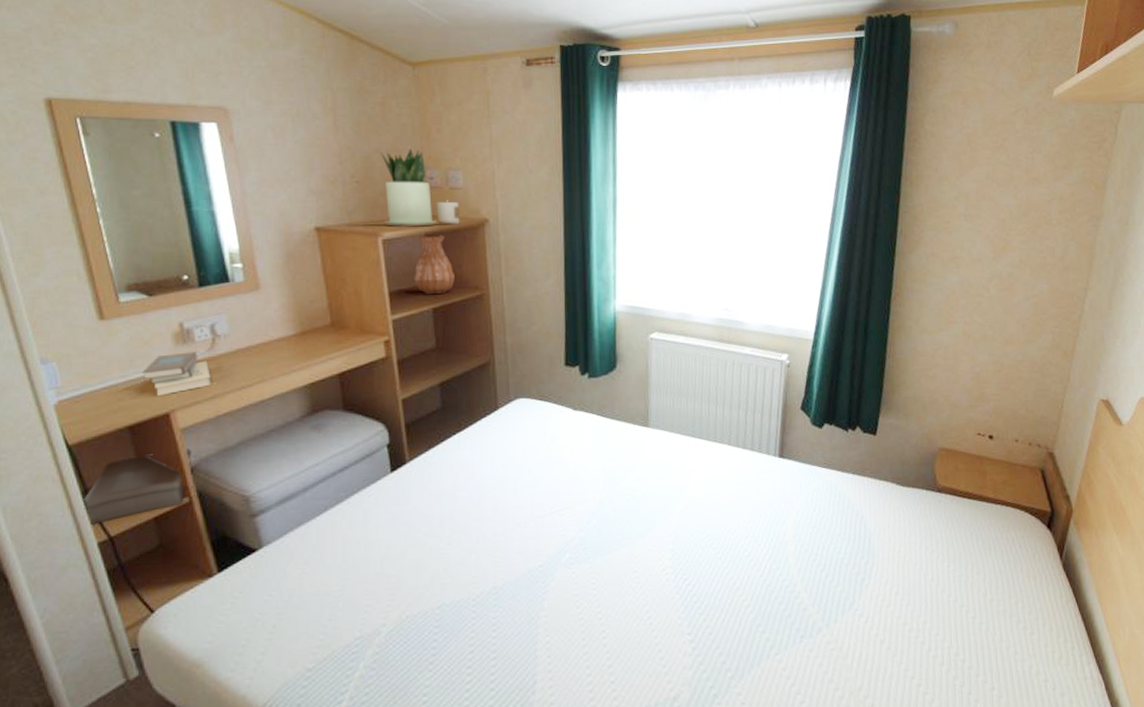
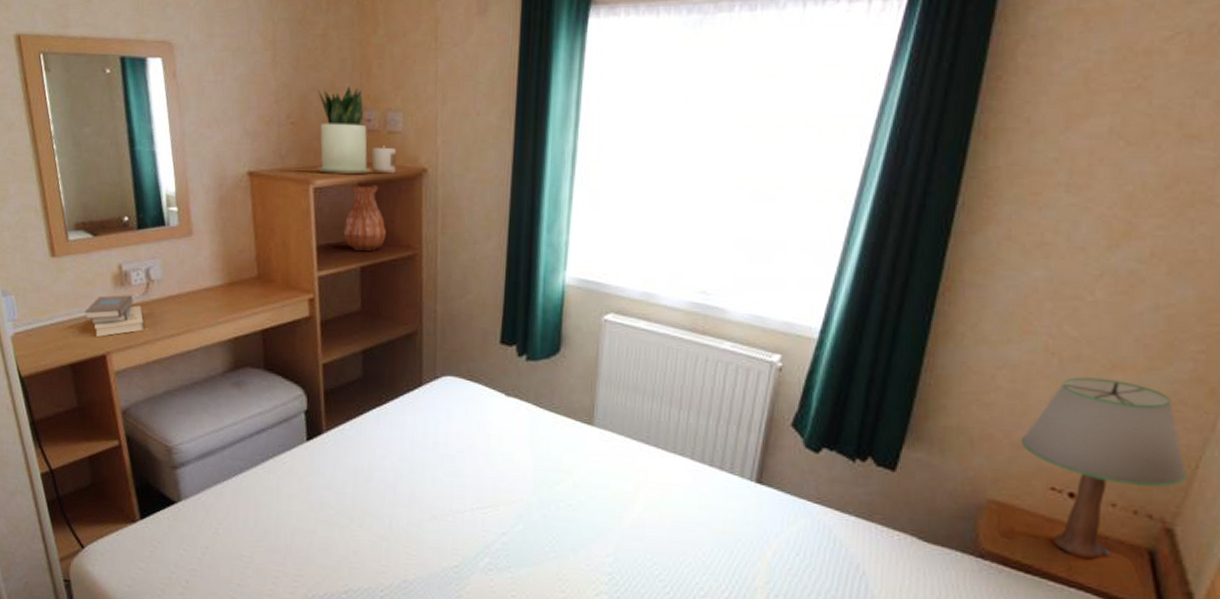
decorative box: present [82,448,192,524] -> none [30,392,124,455]
table lamp: none [955,351,1058,482] -> present [1020,377,1188,559]

